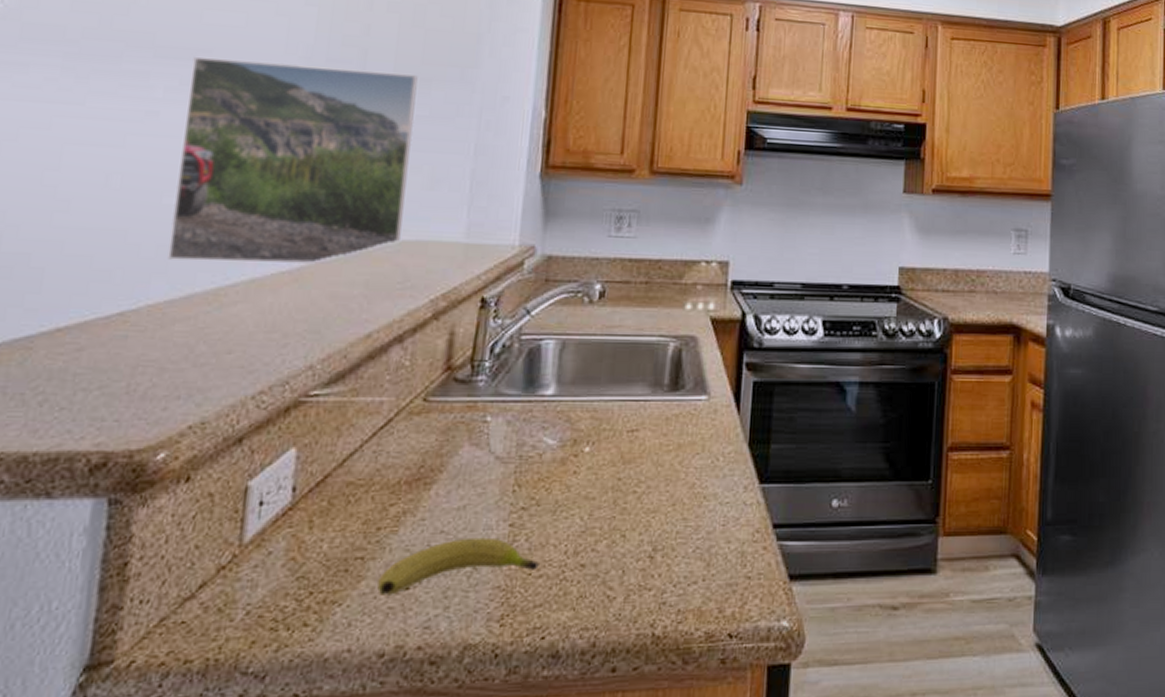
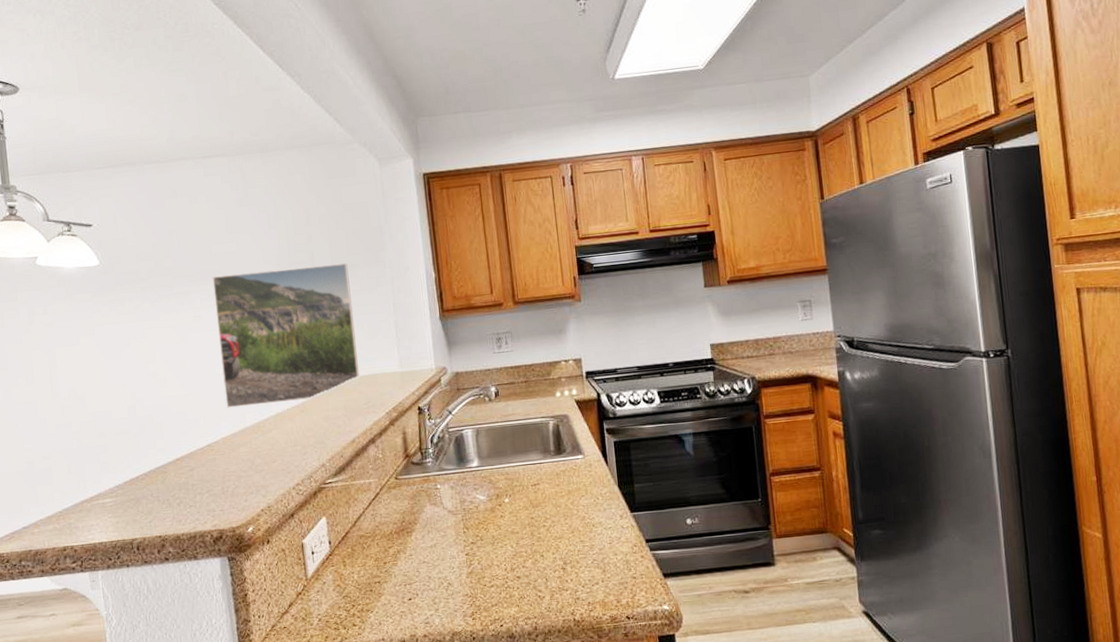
fruit: present [377,537,539,595] -> none [391,563,490,605]

